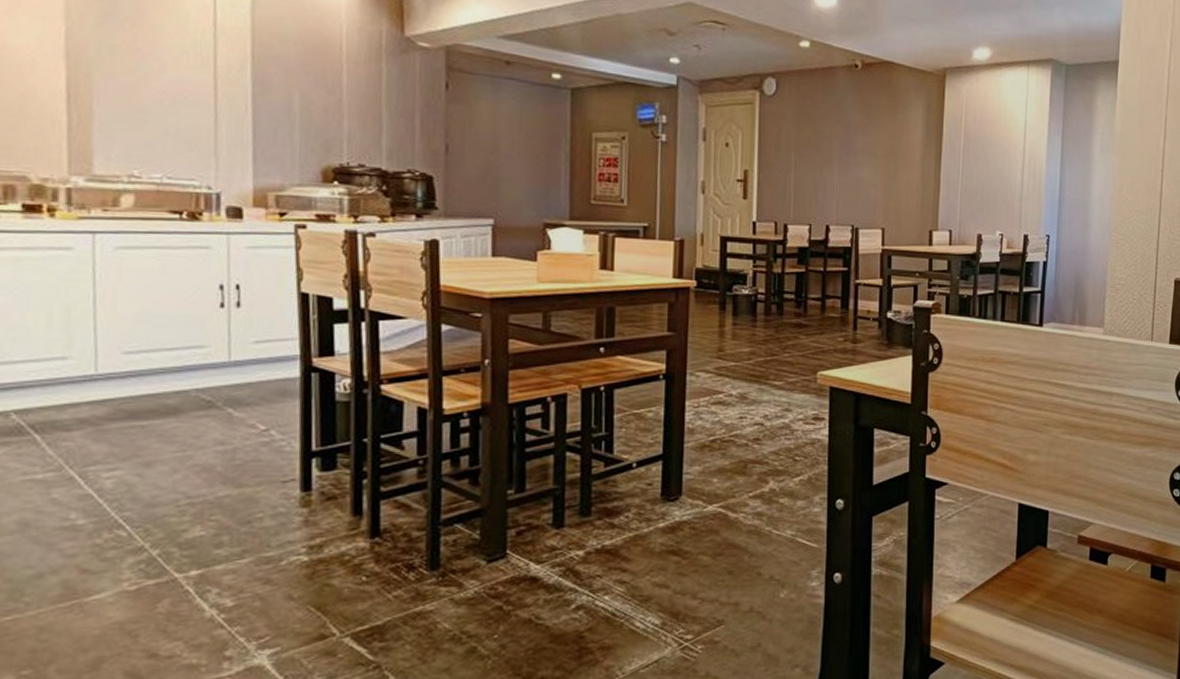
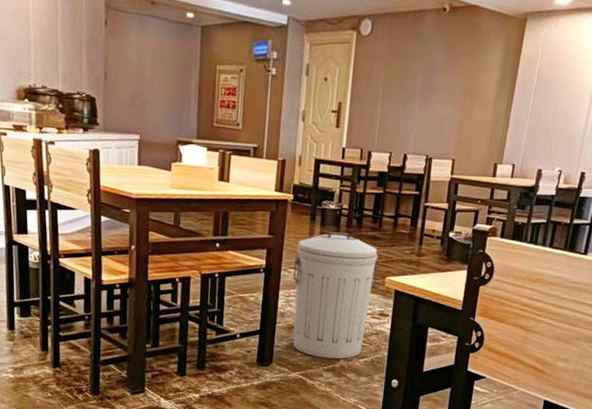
trash can: none [702,321,807,482] -> present [293,231,379,359]

